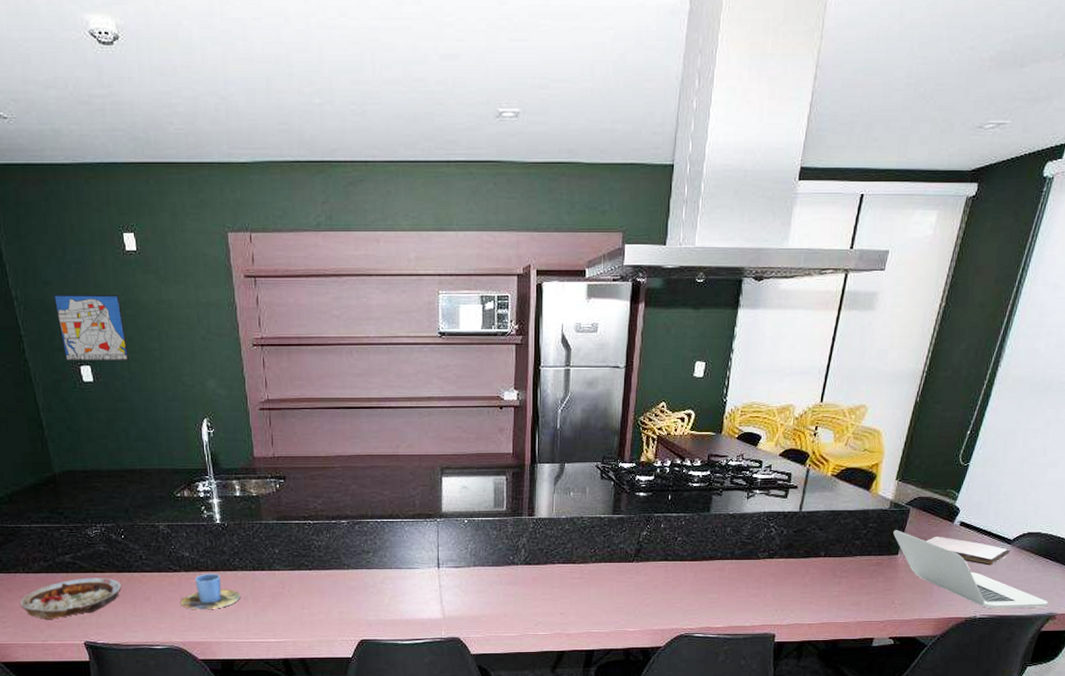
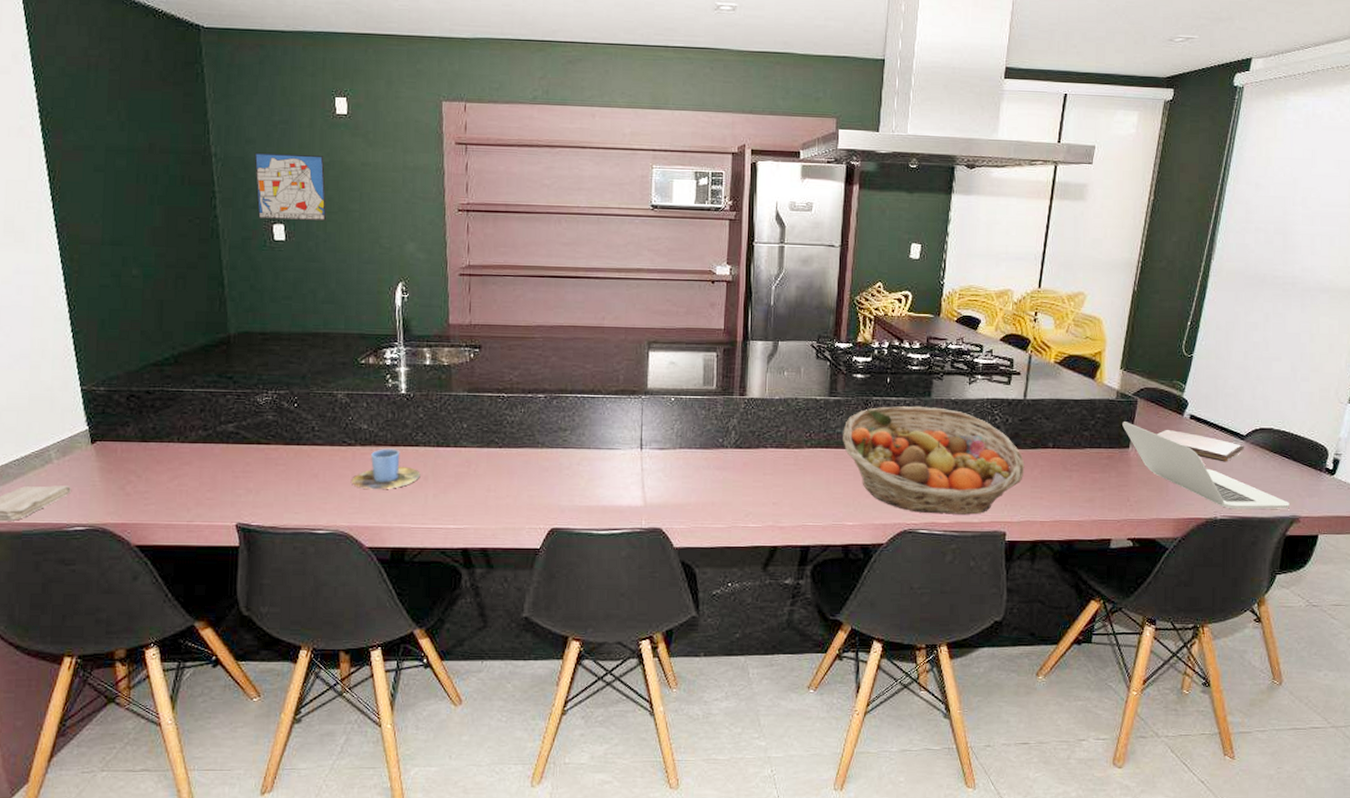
plate: present [20,577,122,619] -> none [168,450,287,496]
fruit basket: none [625,520,797,620] -> present [843,405,1025,515]

